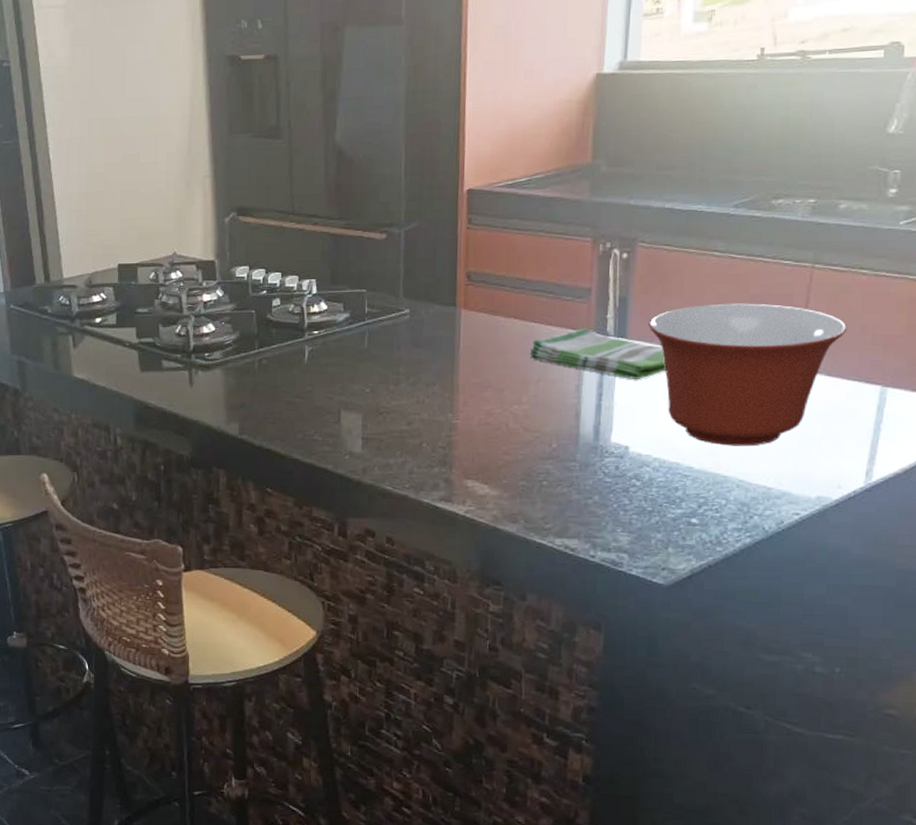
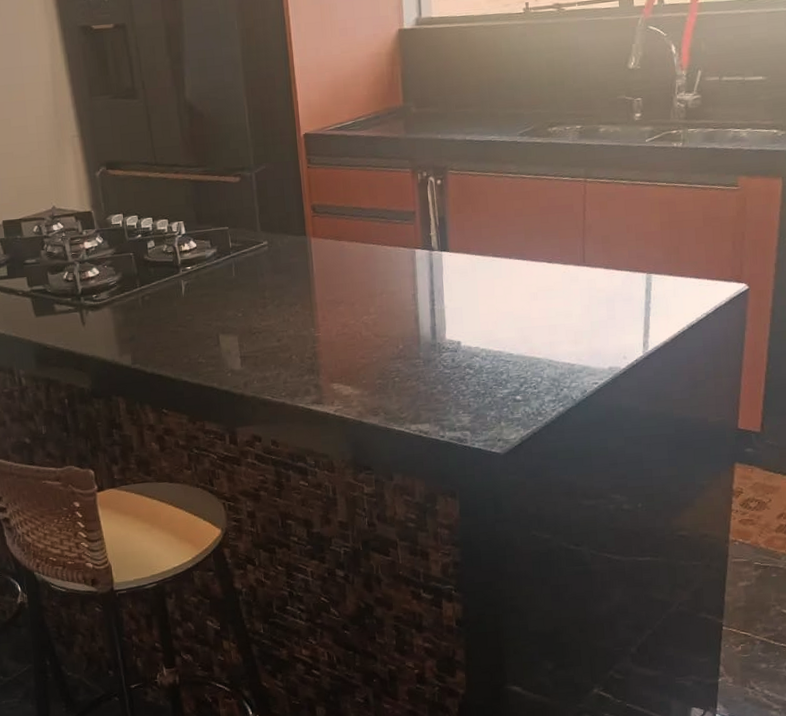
dish towel: present [528,328,667,379] -> none [370,245,483,285]
mixing bowl: present [648,303,848,446] -> none [464,214,617,333]

